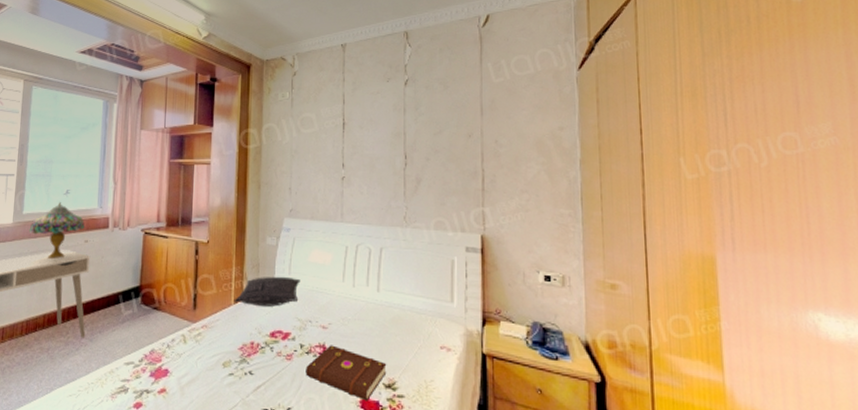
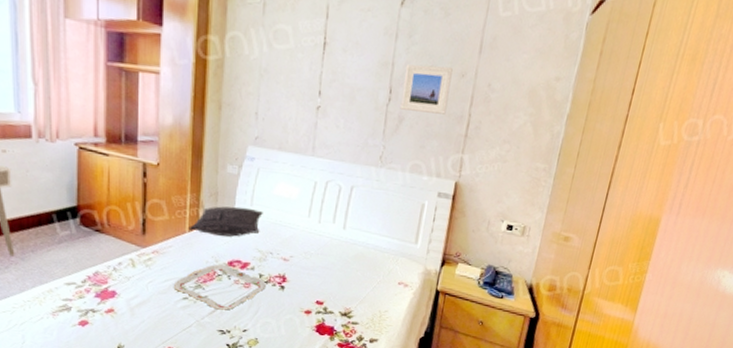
serving tray: none [220,335,307,386] -> present [173,264,266,310]
book: present [305,345,387,401] -> none [263,276,345,326]
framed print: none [416,130,460,172] -> present [400,64,453,115]

